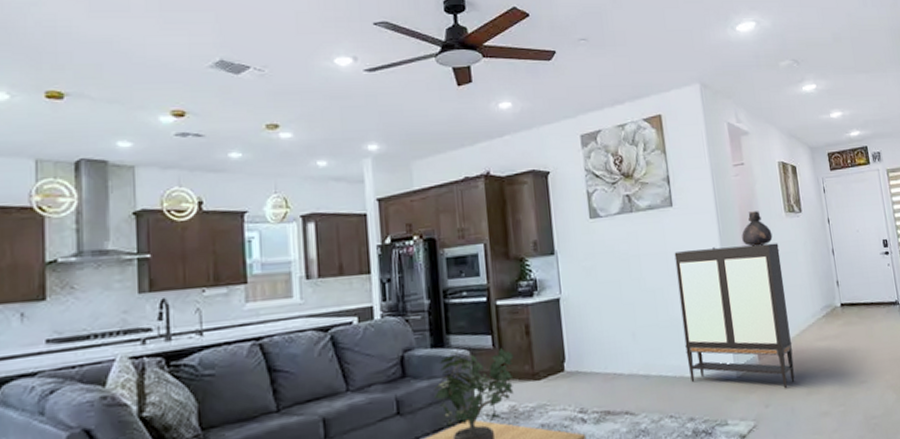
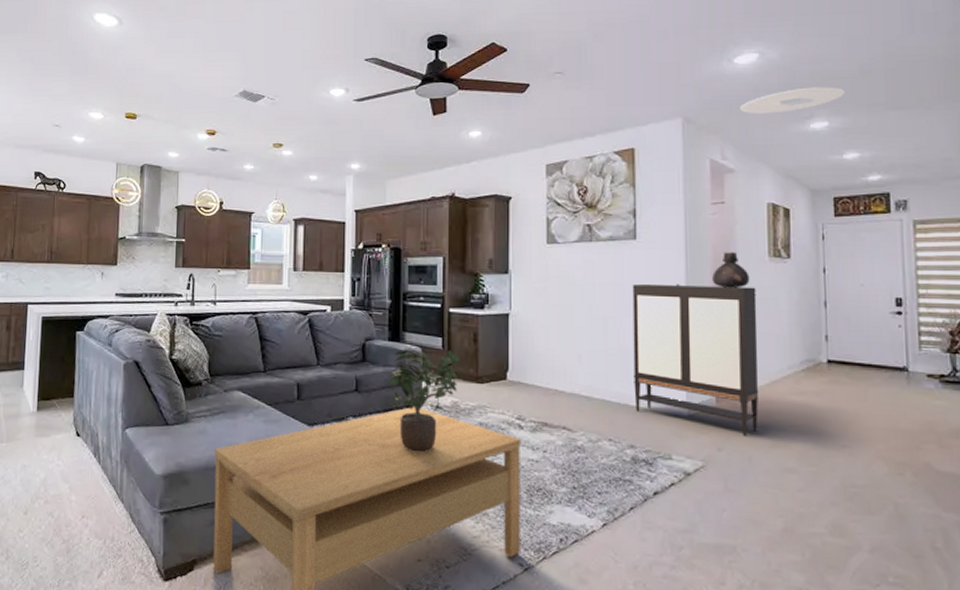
ceiling light: none [746,53,825,79] -> present [740,87,845,114]

